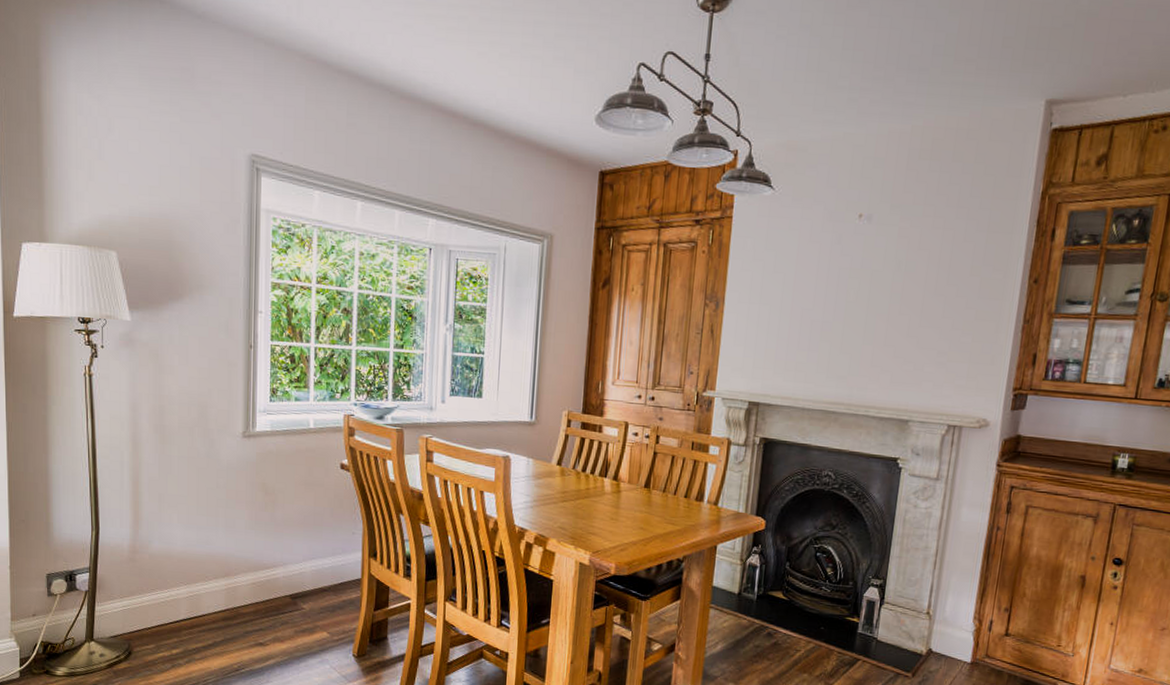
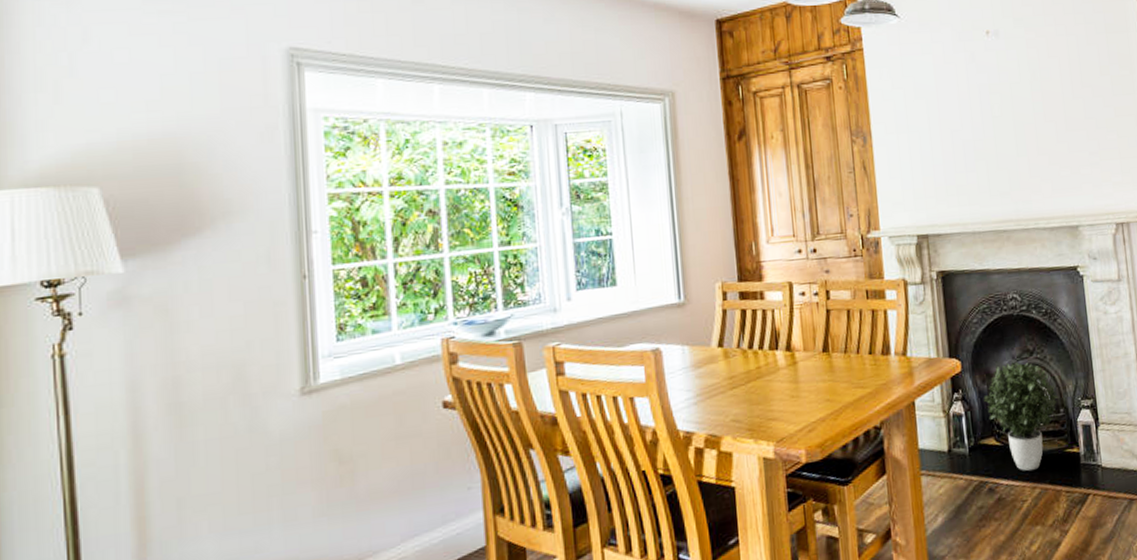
potted plant: none [780,531,851,628] -> present [984,362,1059,471]

